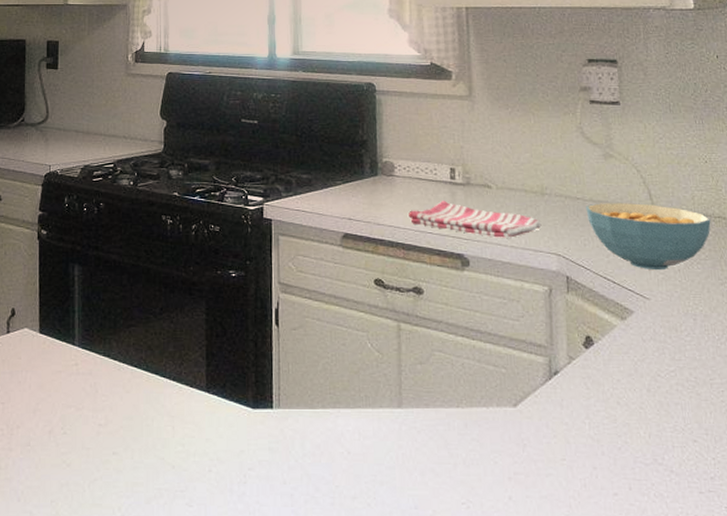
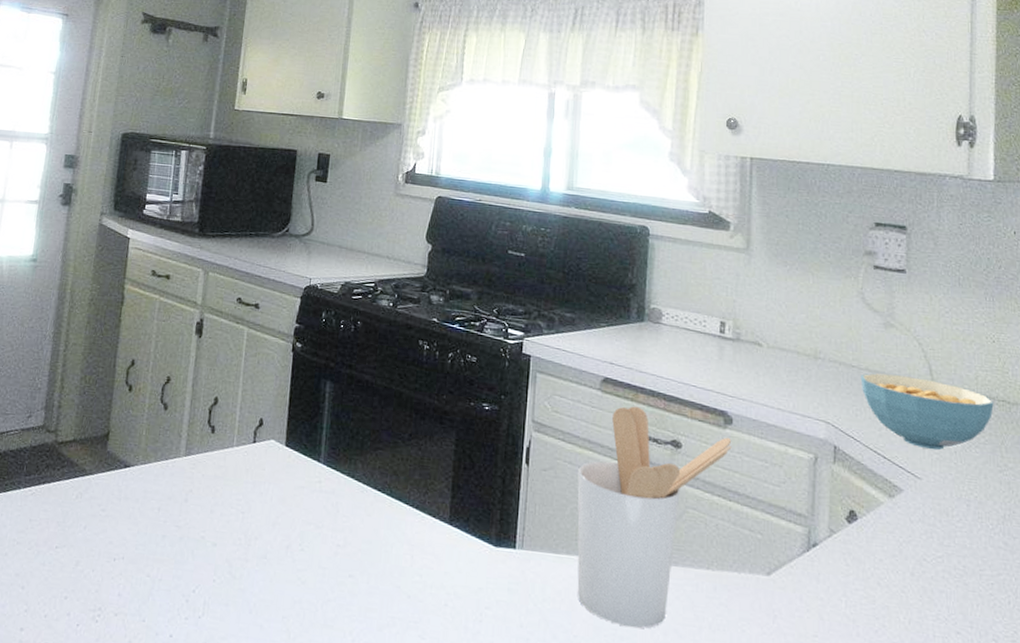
utensil holder: none [326,258,471,472] -> present [577,406,732,629]
dish towel: present [409,200,542,238] -> none [673,353,812,400]

